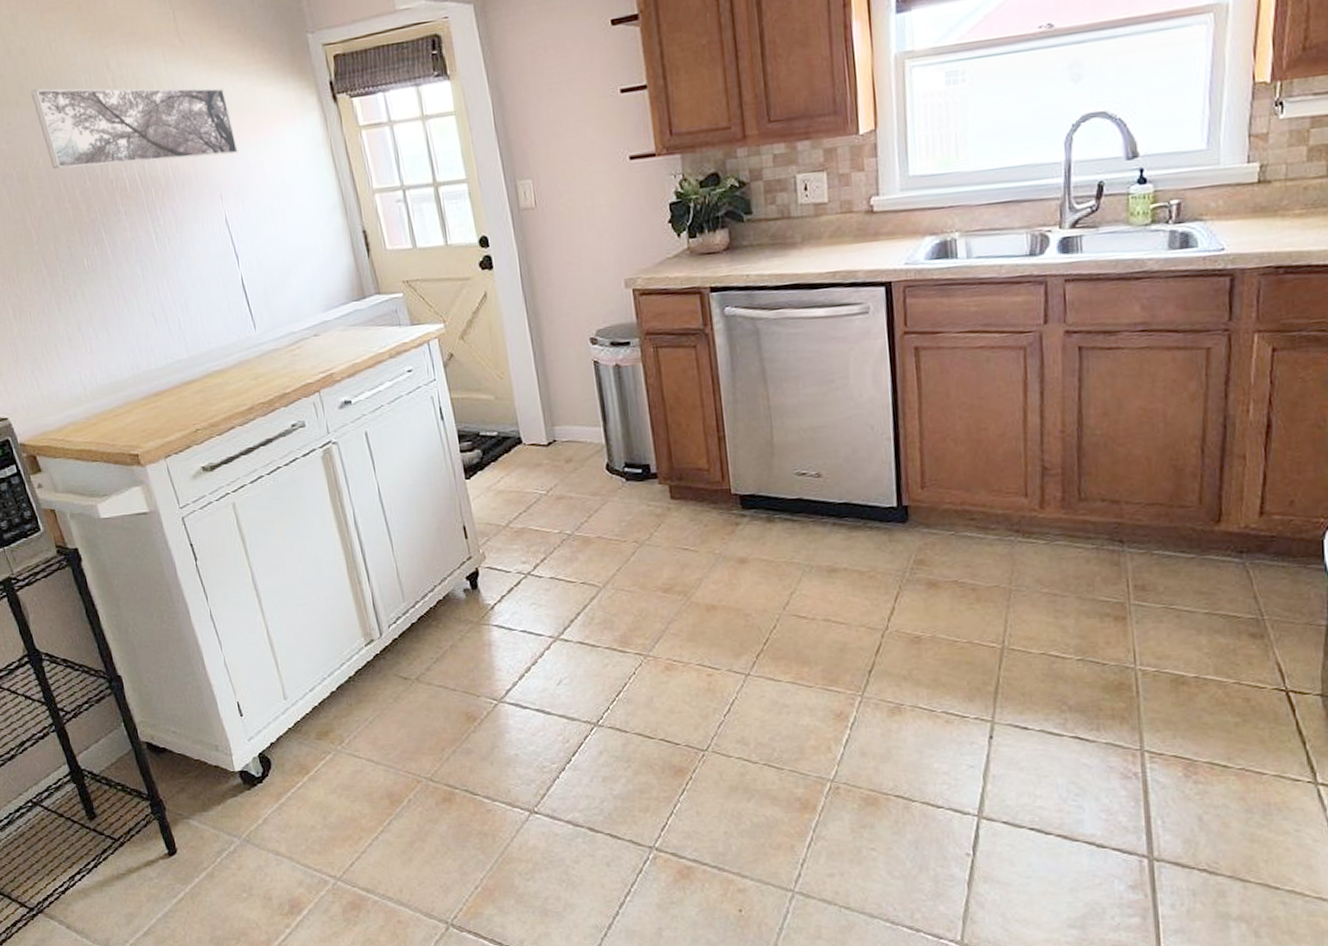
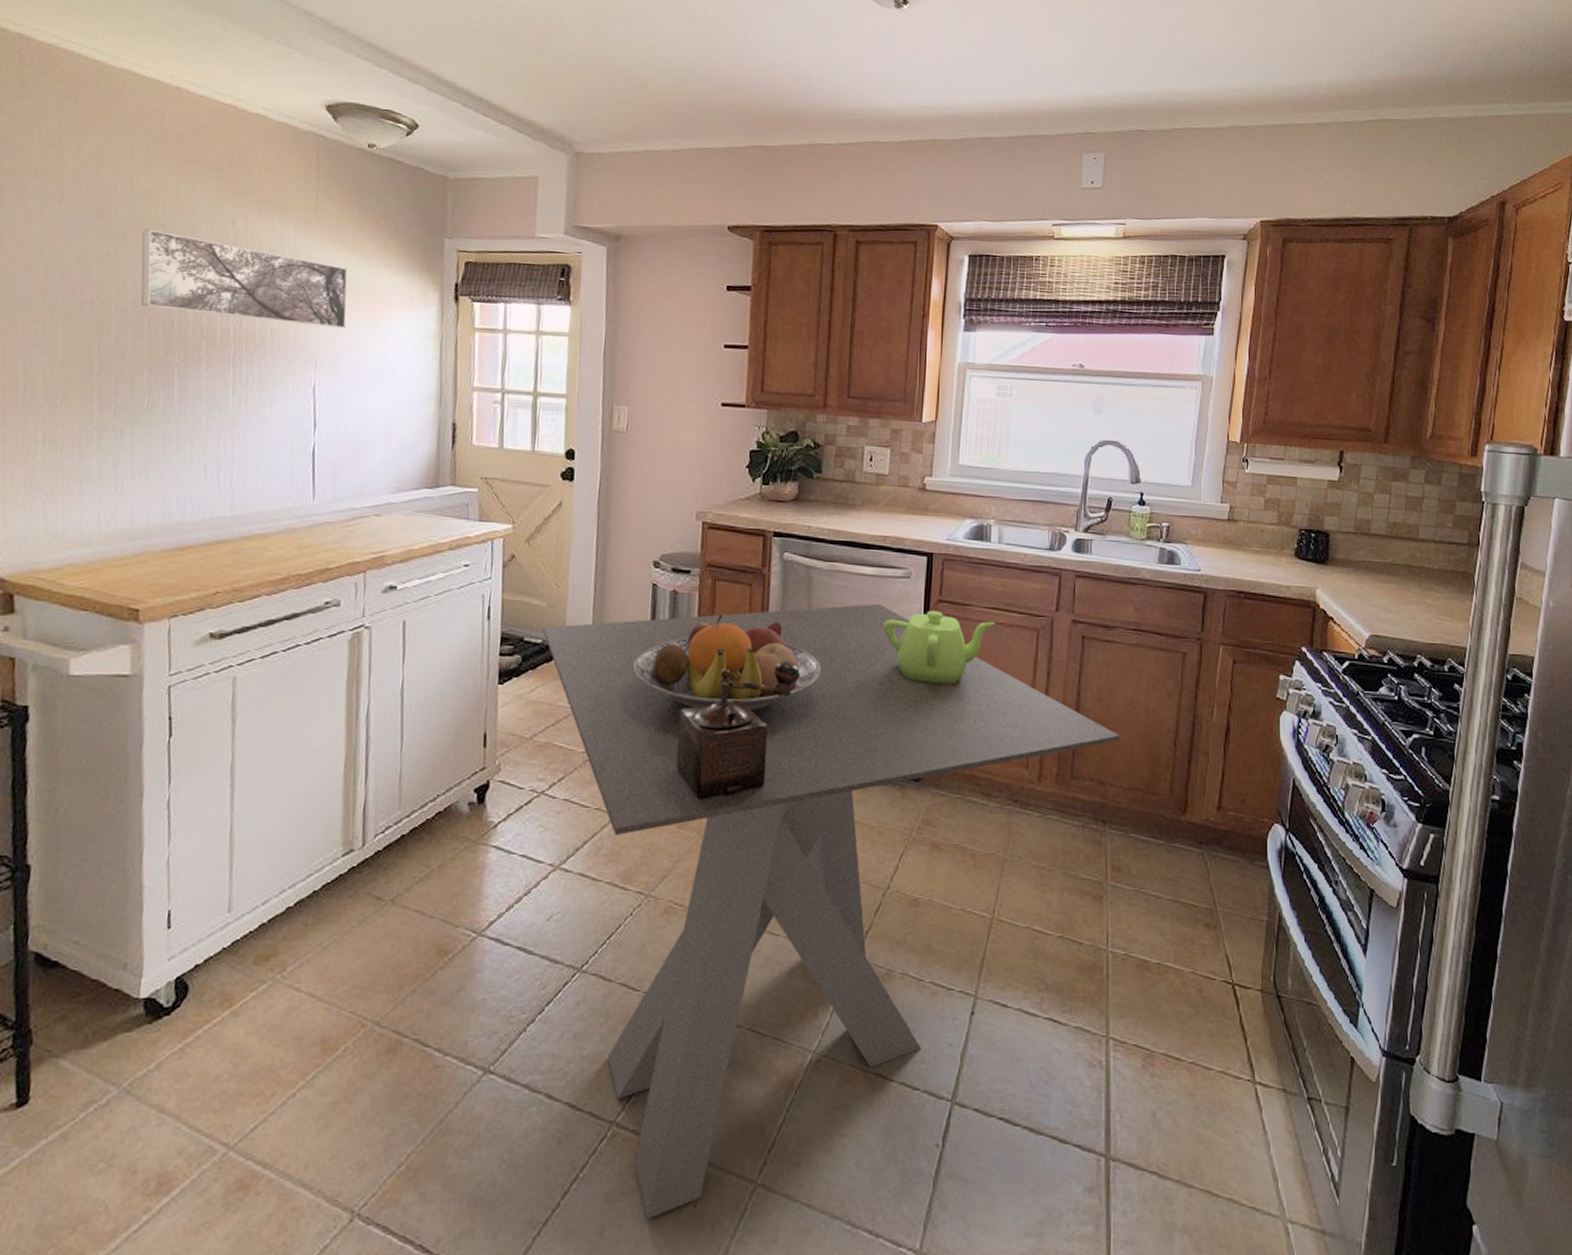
dining table: none [496,345,1135,922] -> present [543,603,1121,1219]
fruit bowl: none [590,380,784,479] -> present [633,614,821,711]
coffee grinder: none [644,419,763,565] -> present [676,661,801,801]
teapot: none [845,344,974,422] -> present [883,610,996,685]

